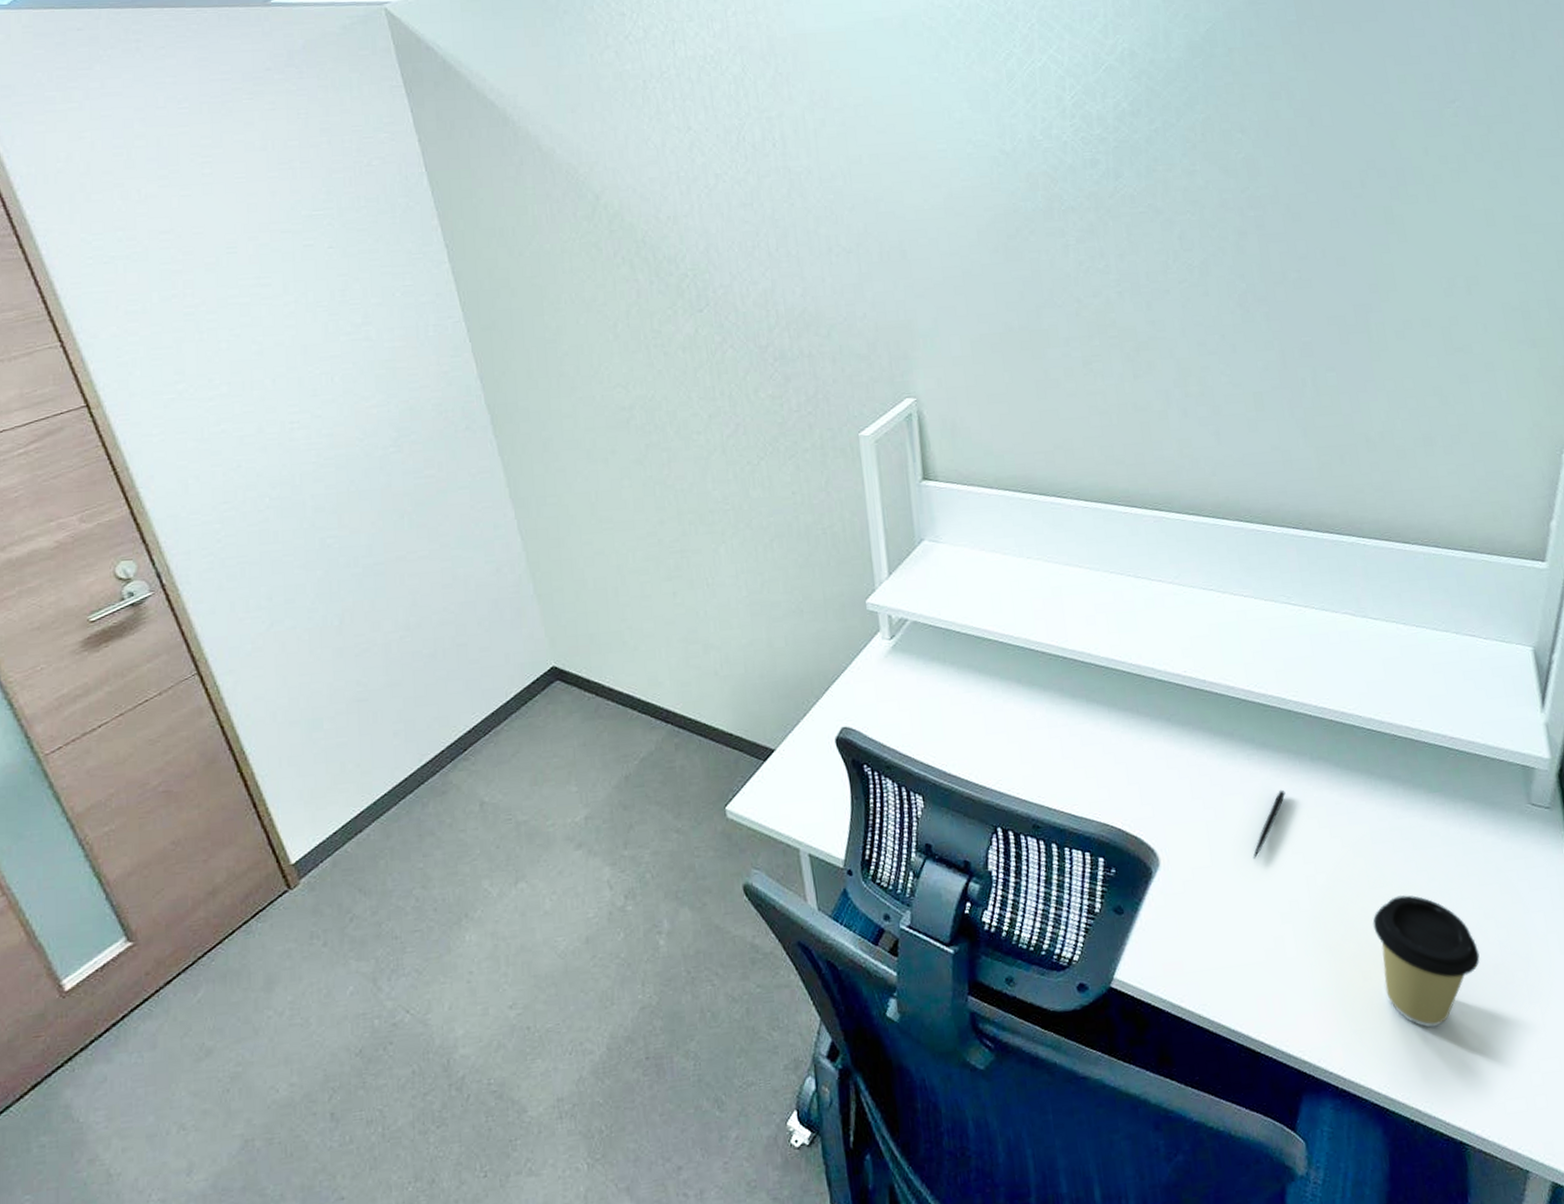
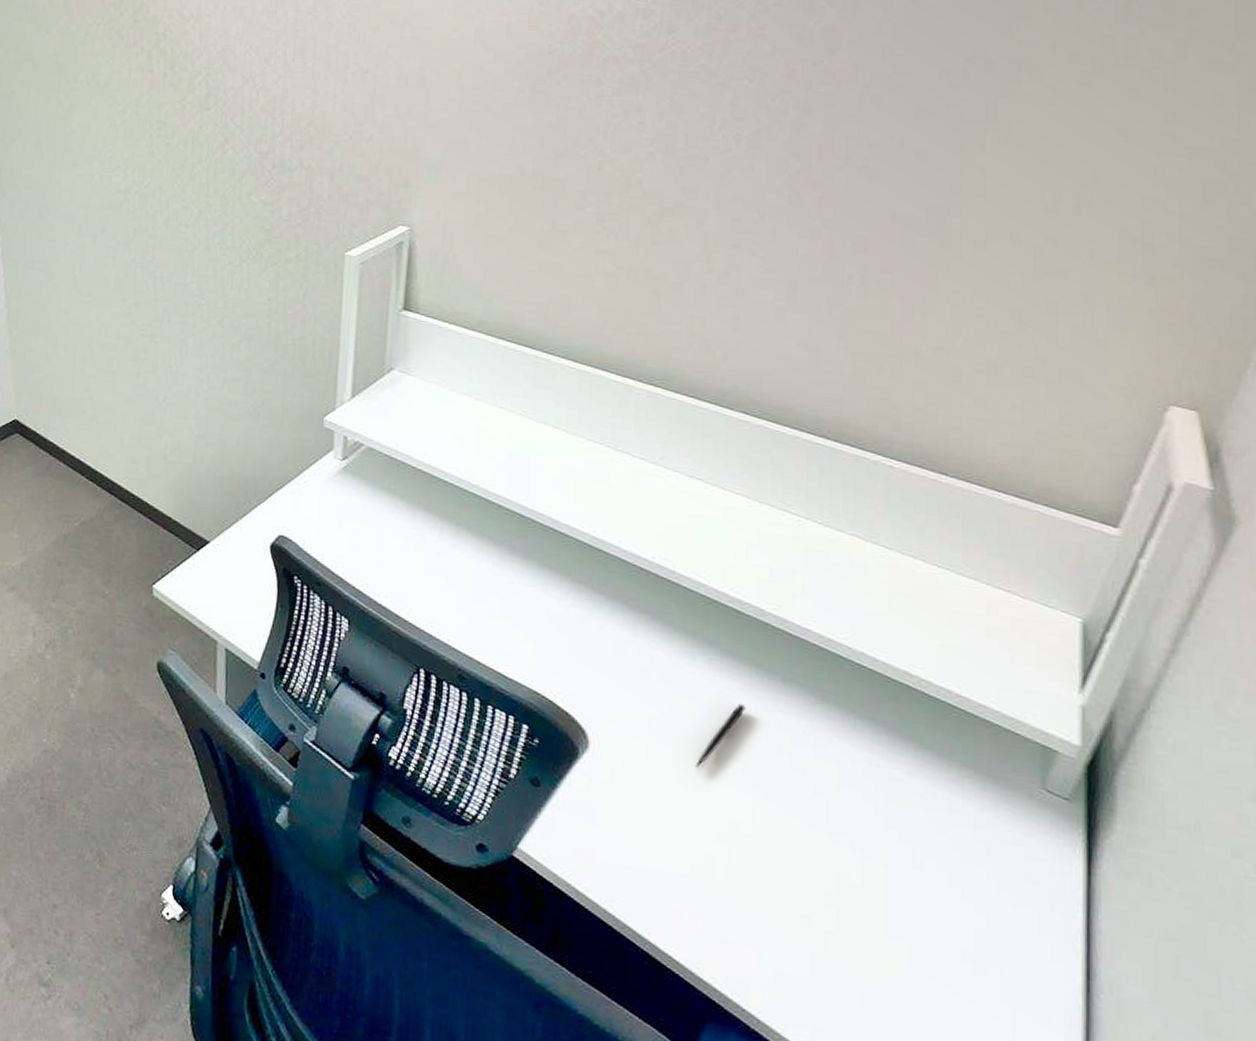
coffee cup: present [1373,895,1480,1028] -> none [823,847,947,997]

